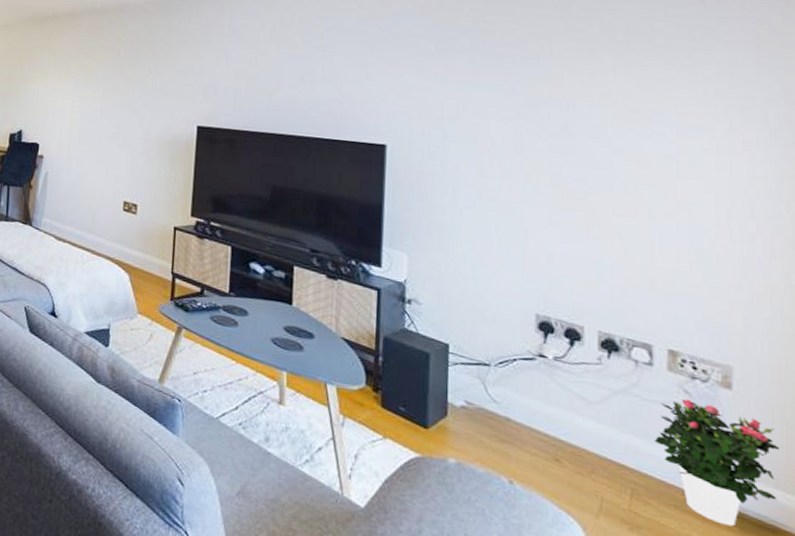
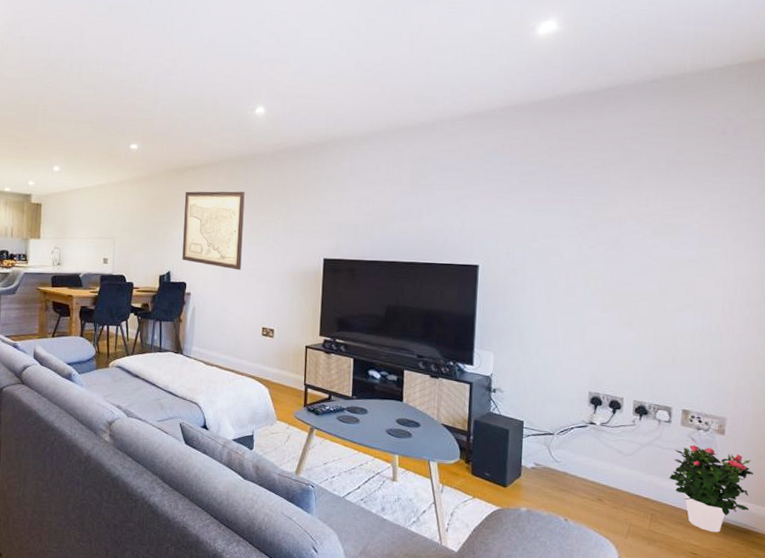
wall art: none [36,42,109,134] -> present [182,191,245,270]

